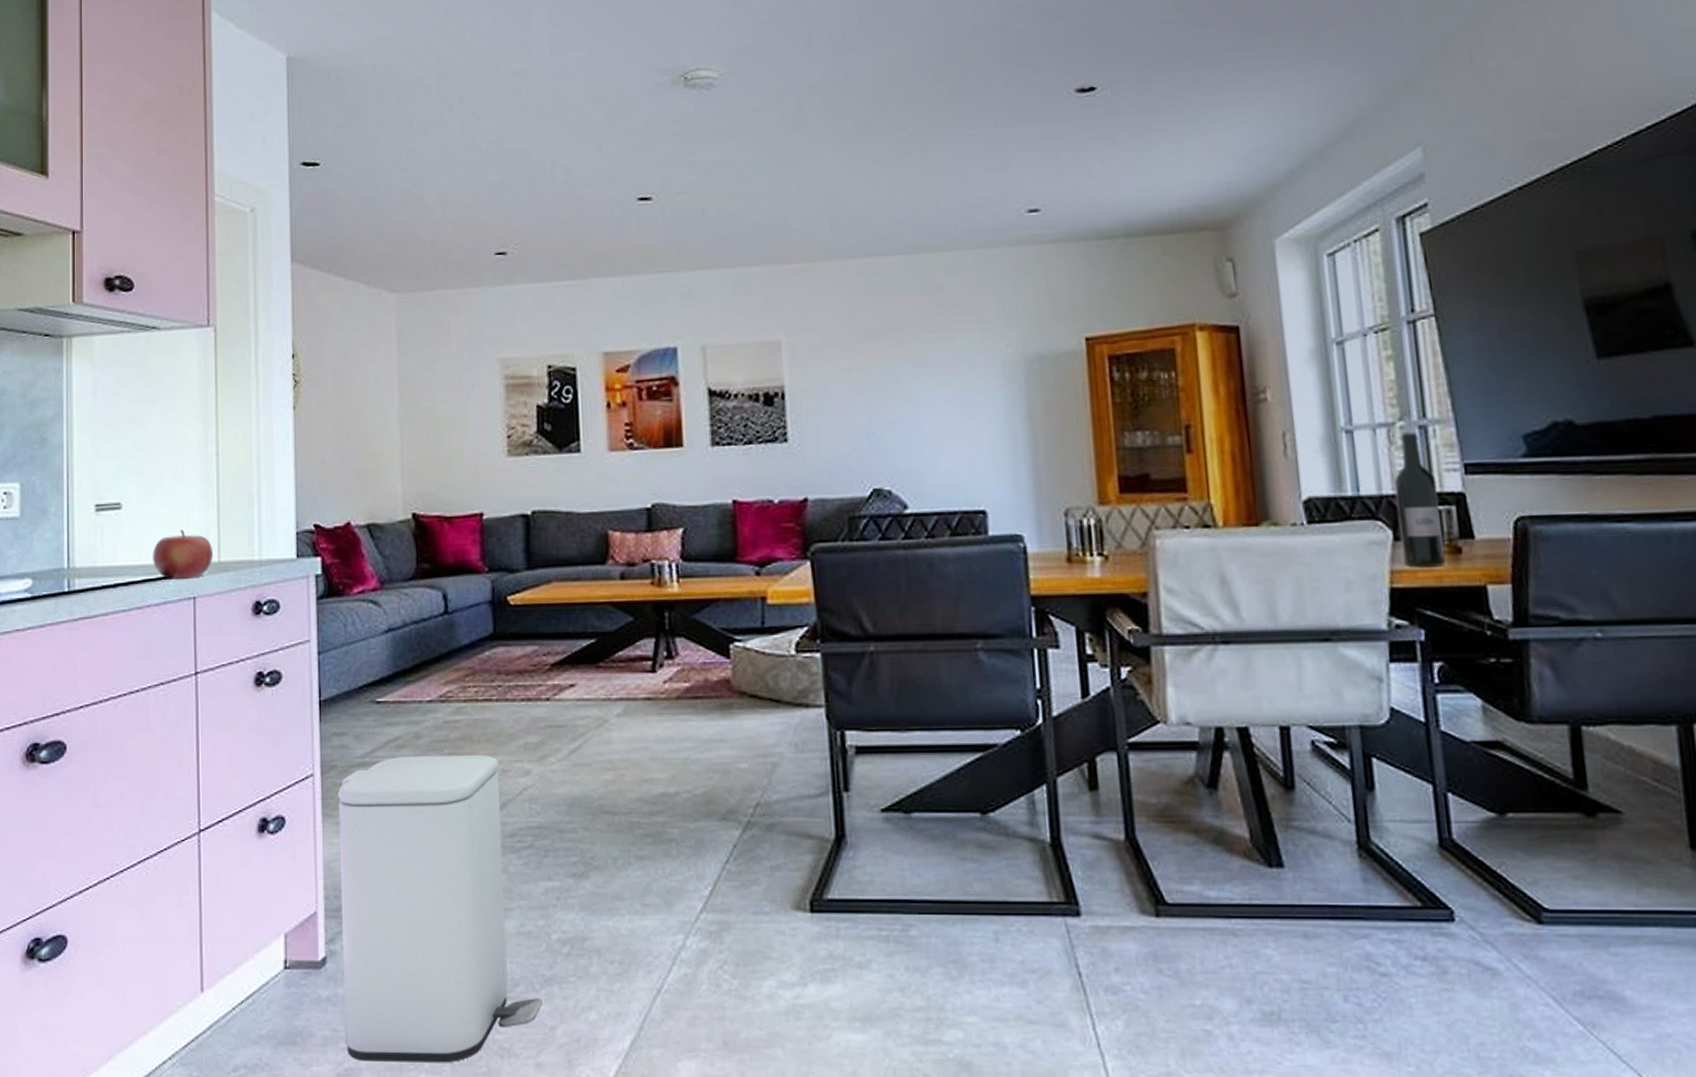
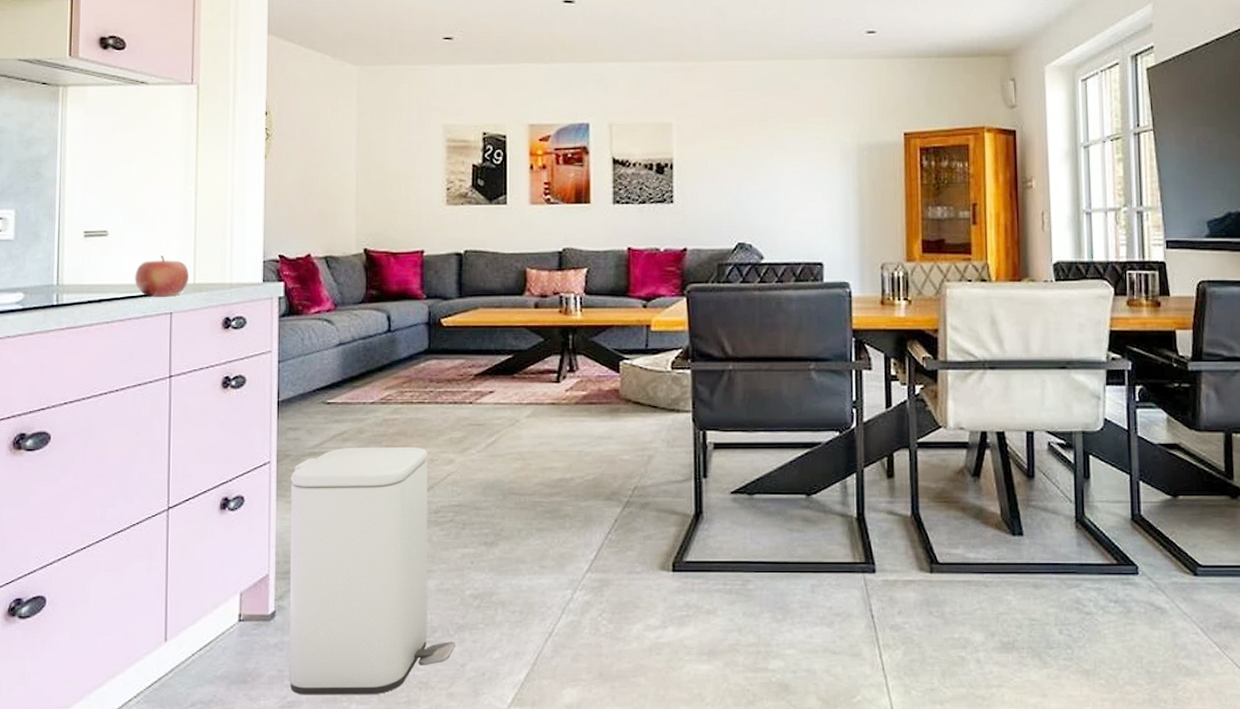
wine bottle: present [1394,432,1445,567] -> none [1117,216,1148,316]

